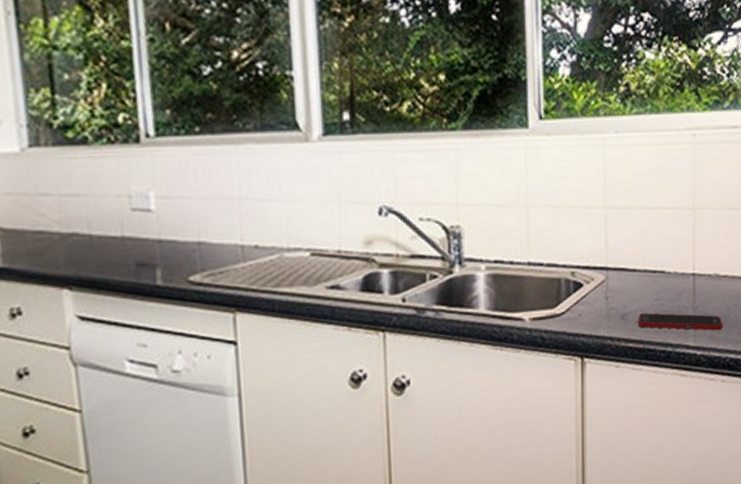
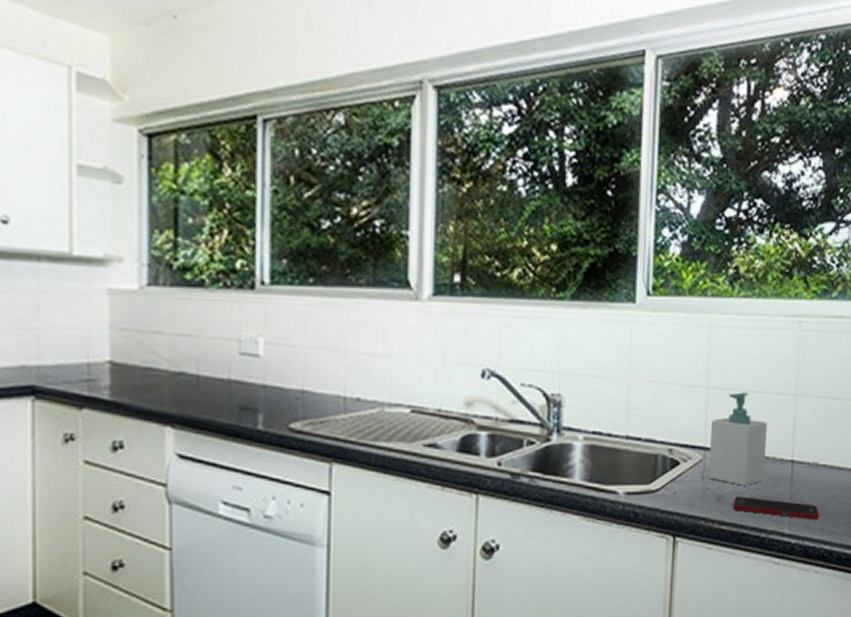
soap bottle: none [612,209,667,303] -> present [709,392,767,486]

